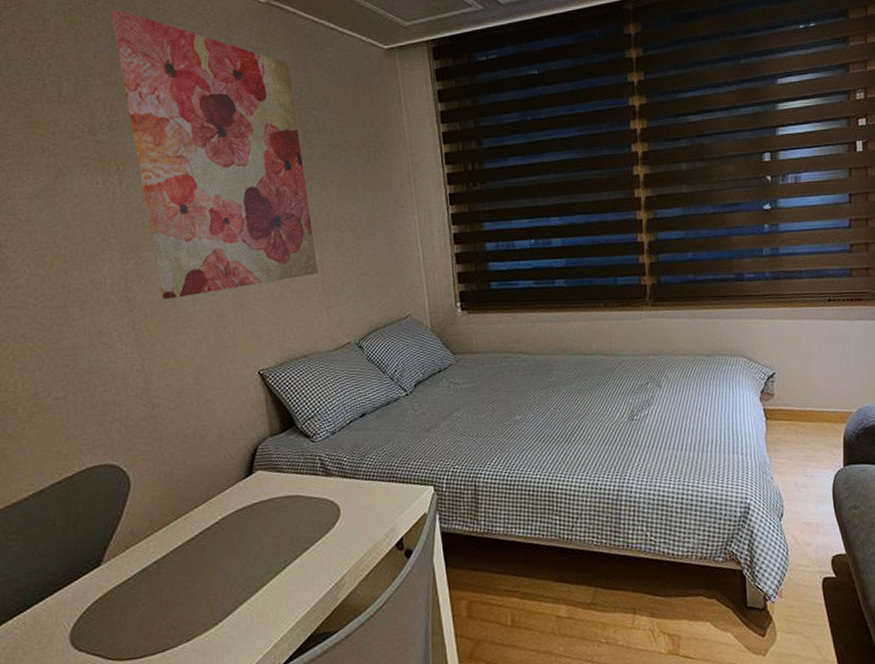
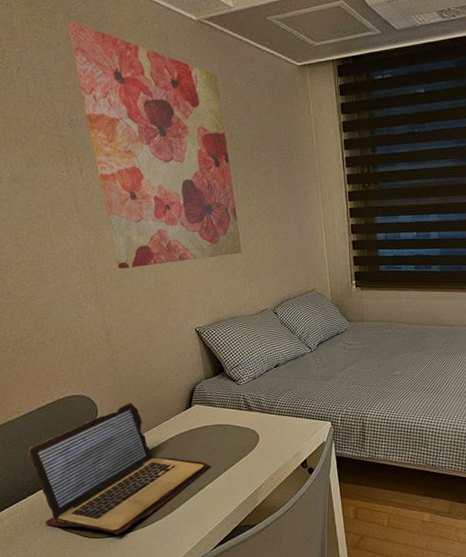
laptop: none [35,471,277,655] -> present [27,402,211,535]

